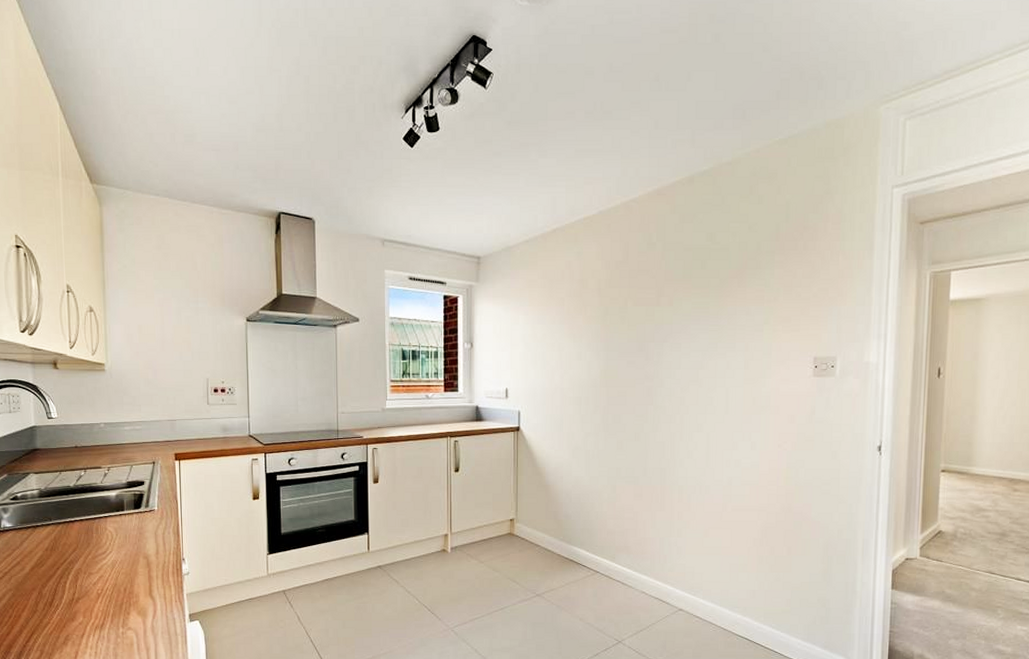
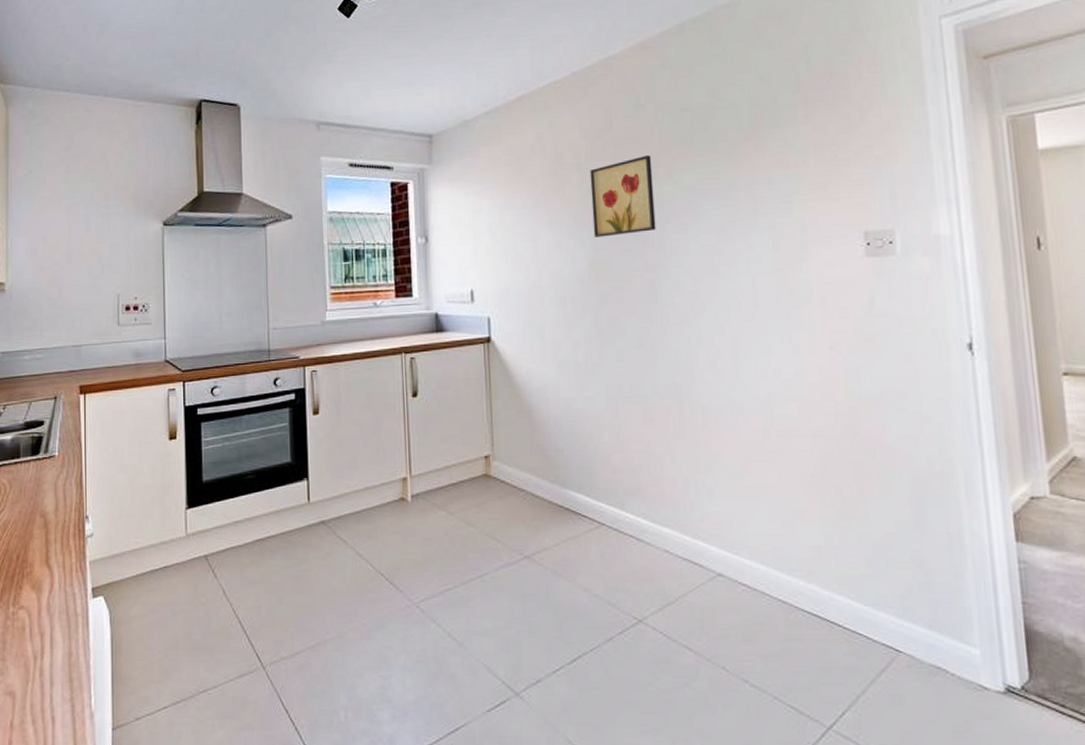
wall art: none [607,286,658,351] -> present [590,155,656,237]

